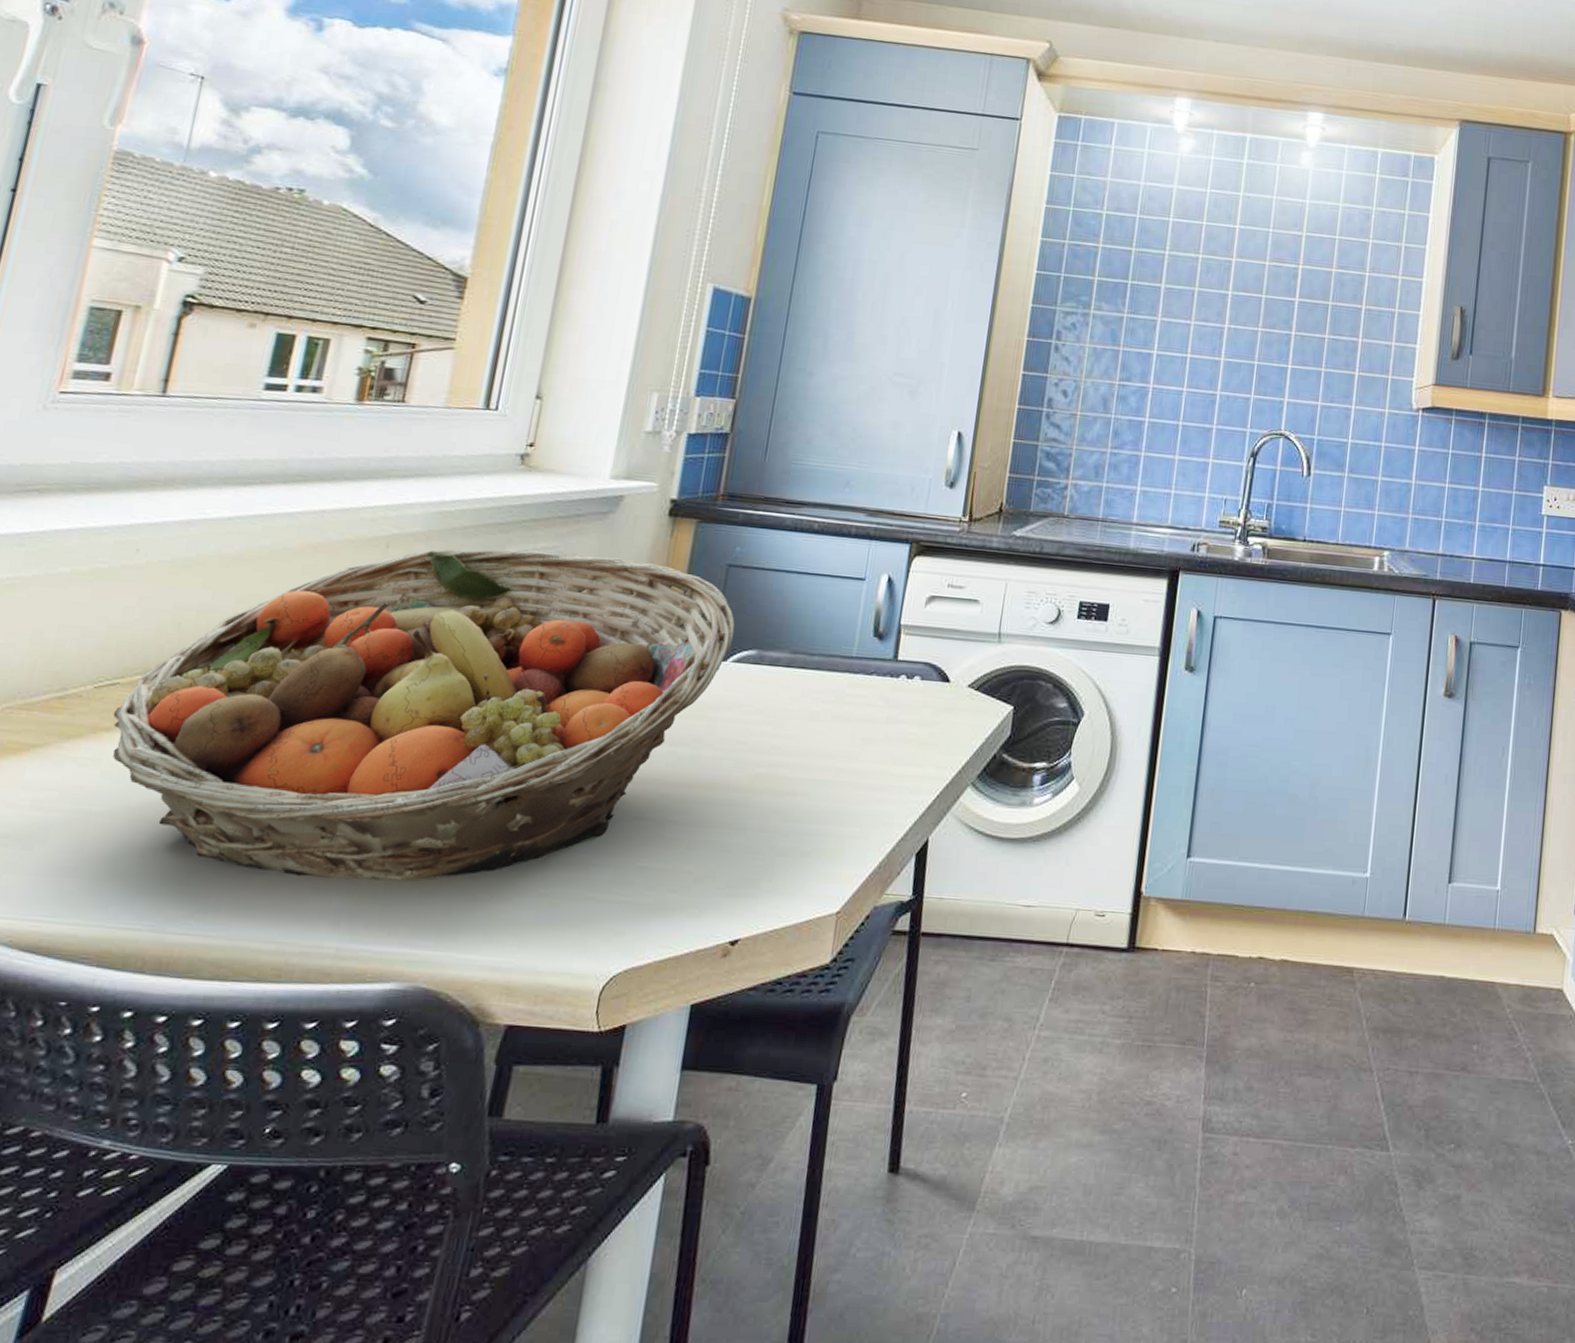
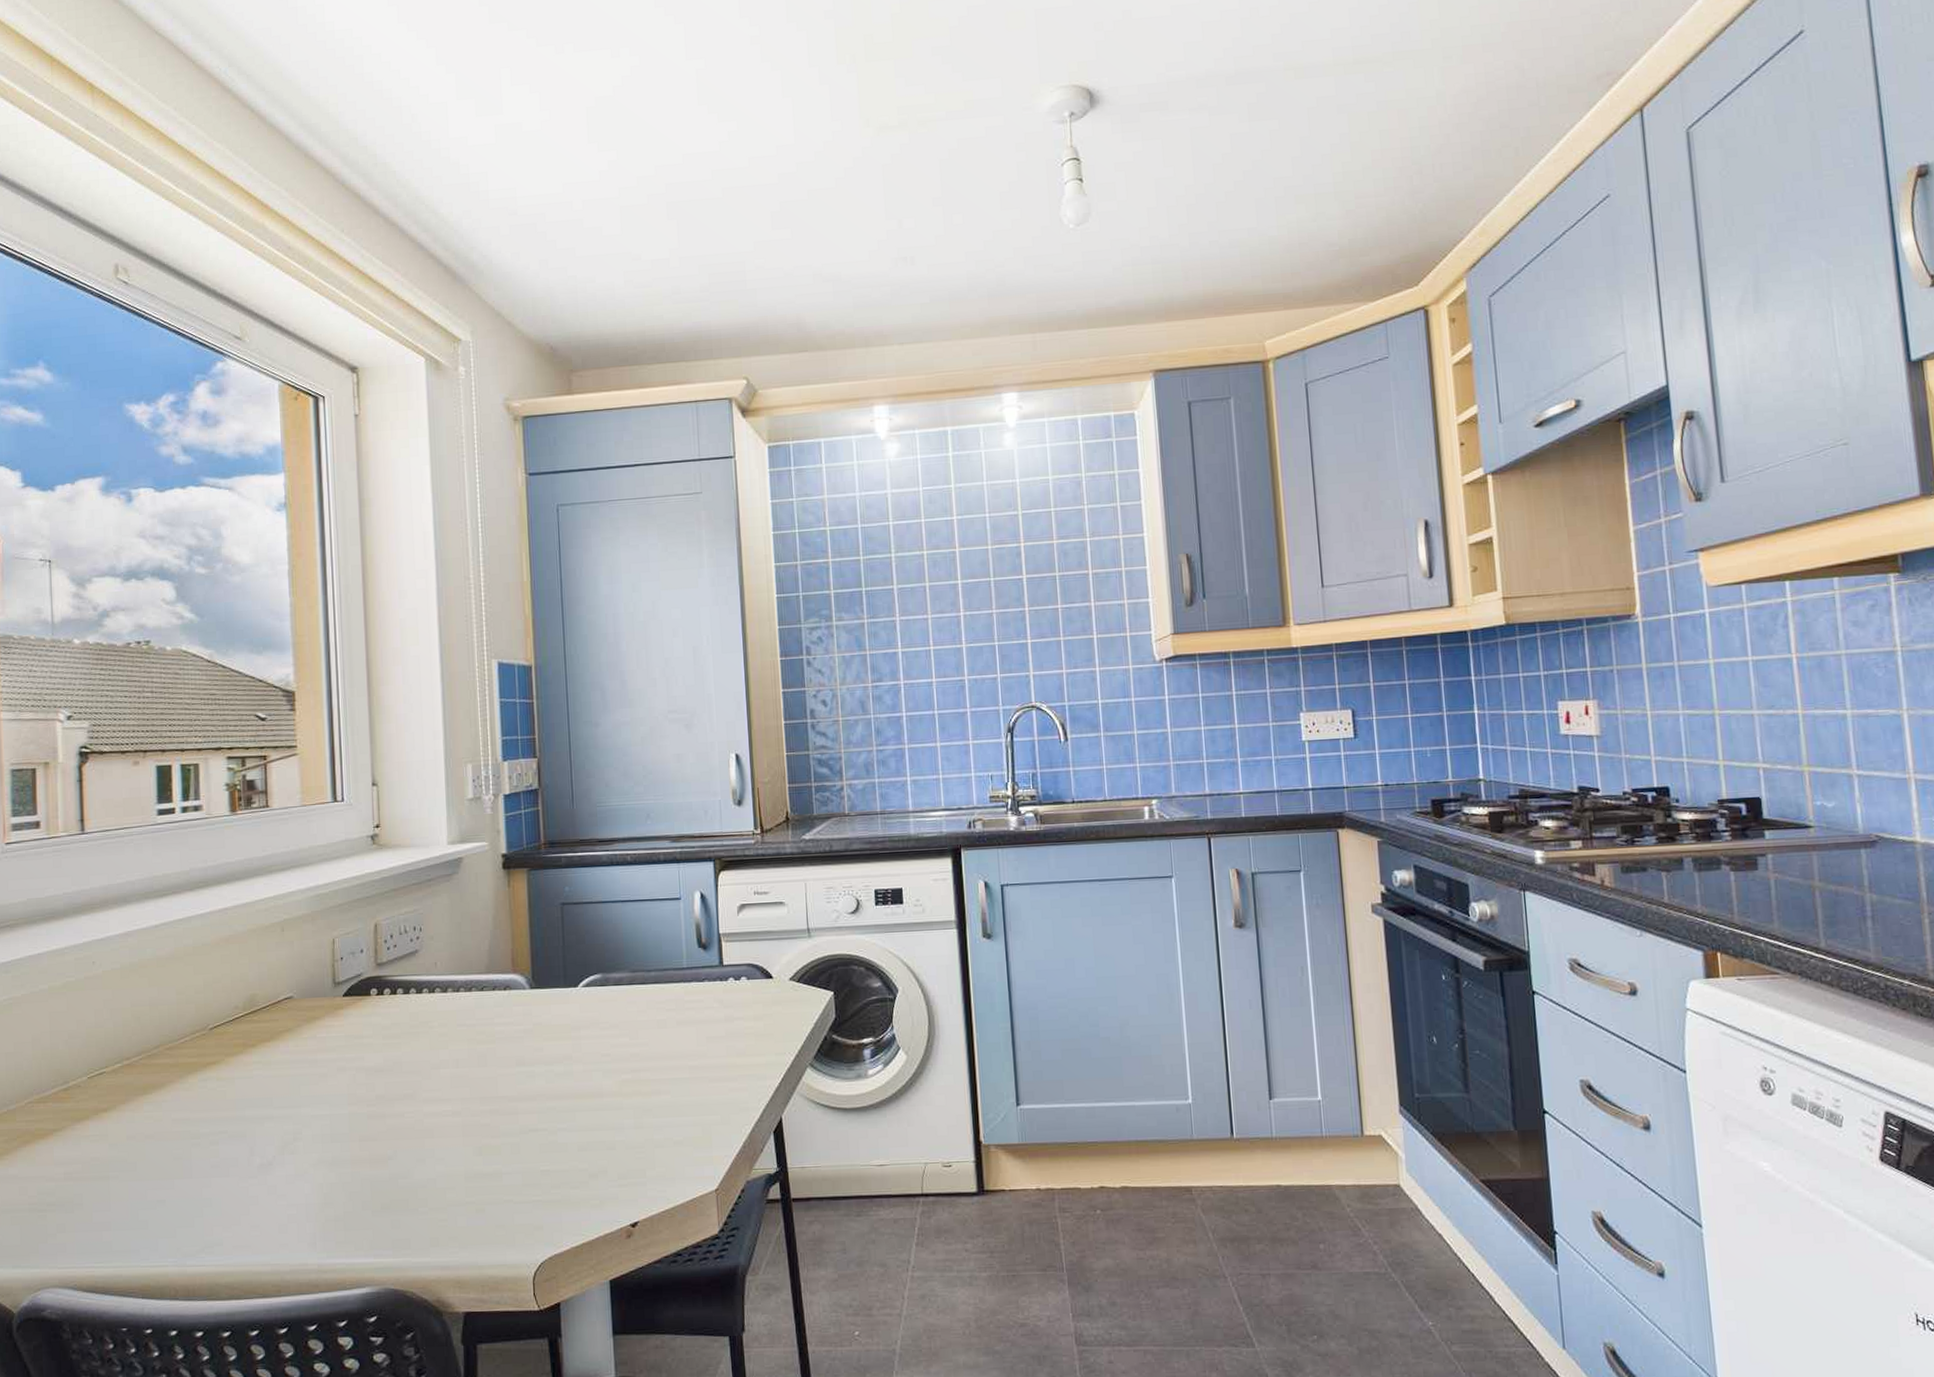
fruit basket: present [112,549,736,881] -> none [107,911,580,1210]

